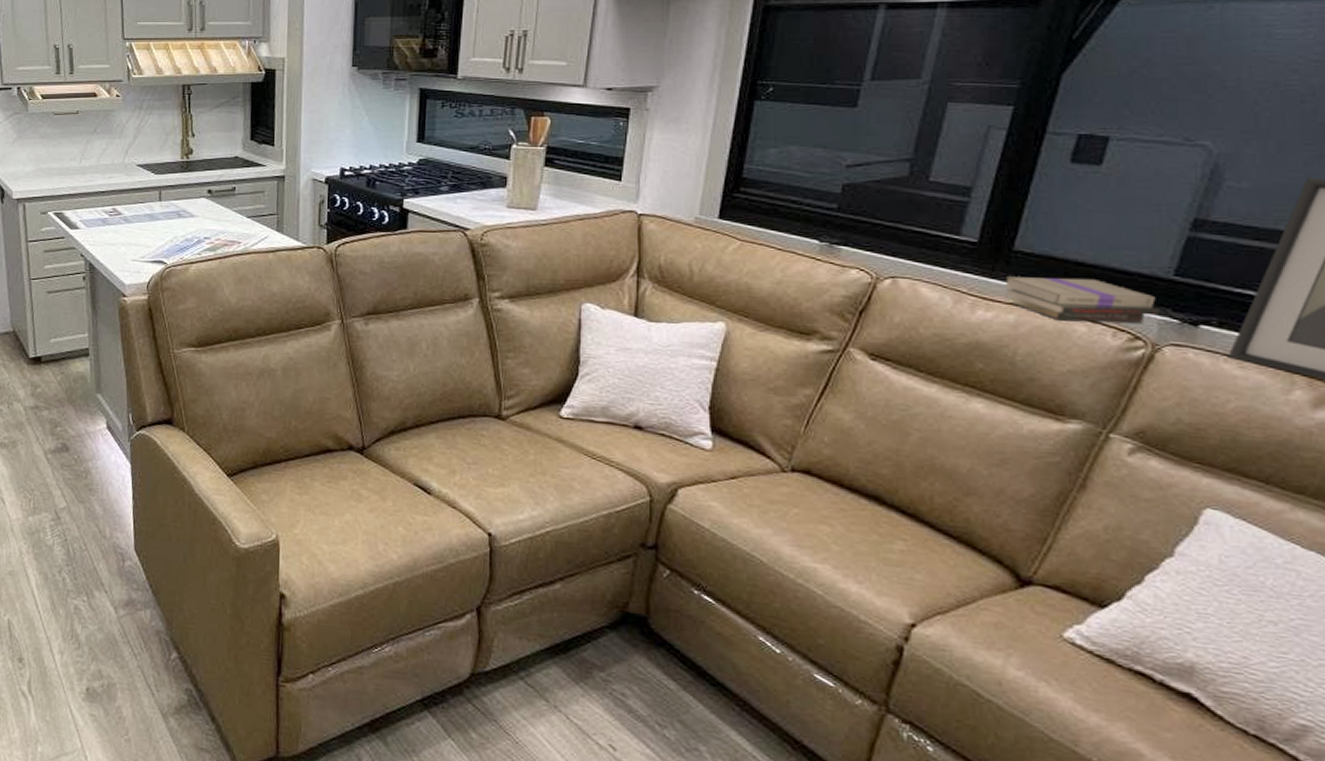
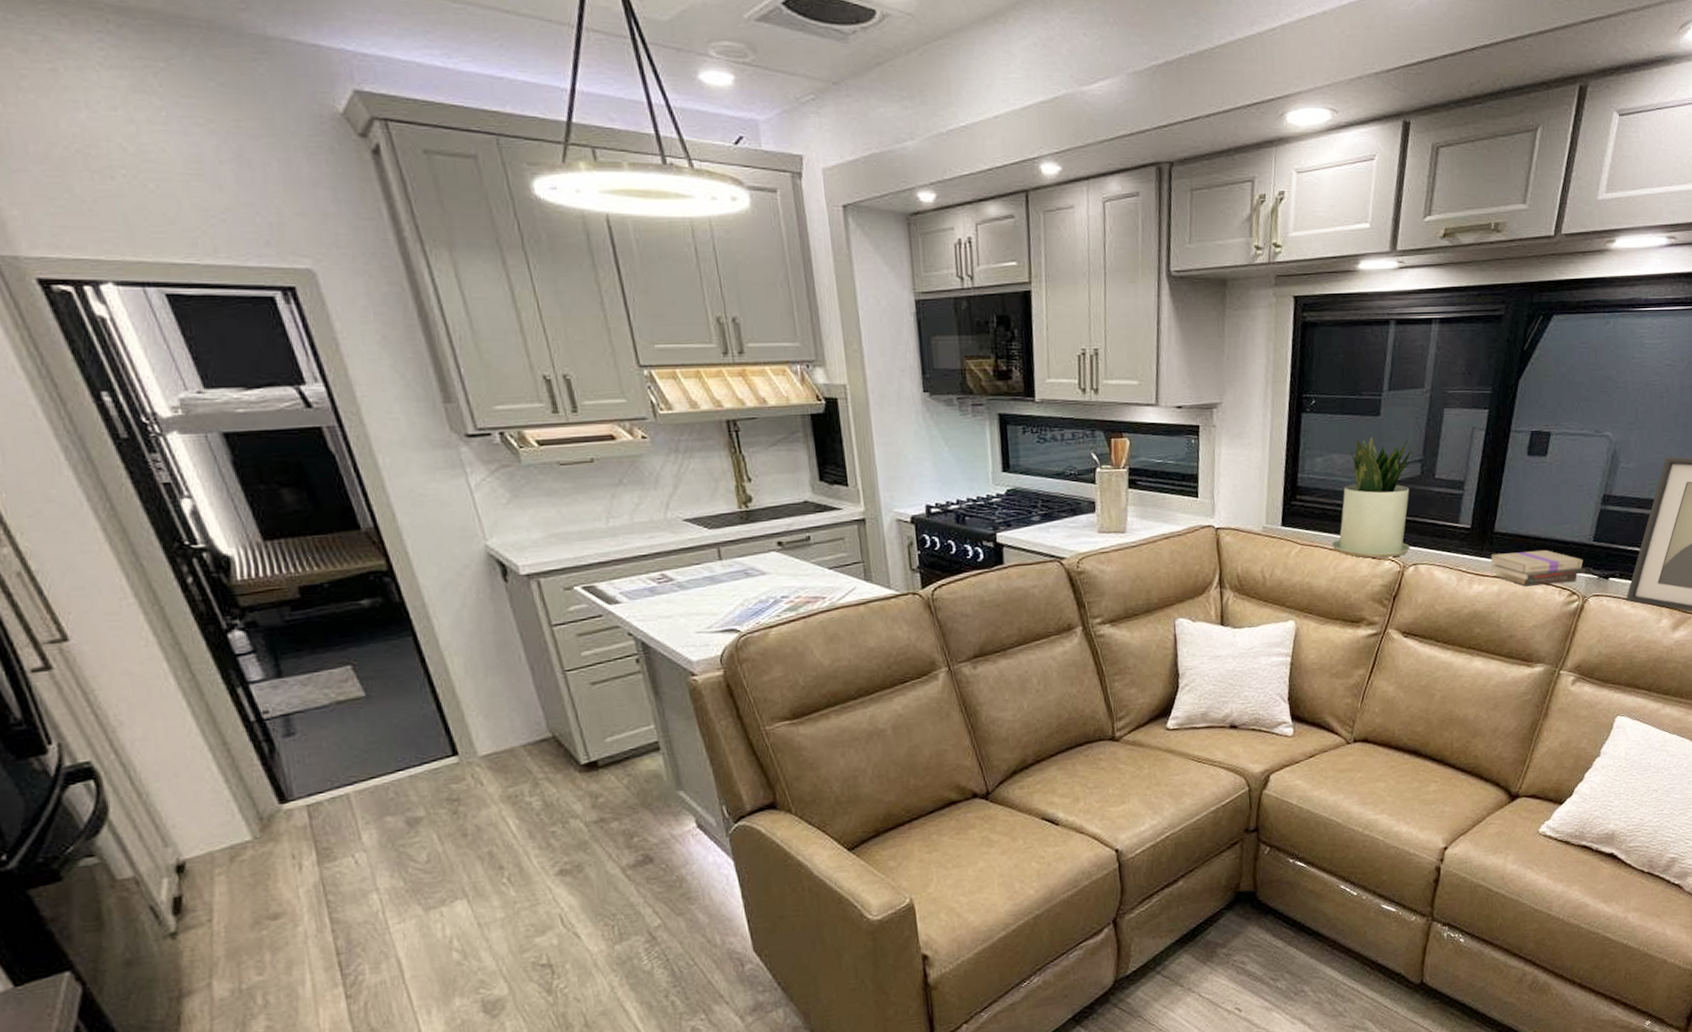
planter: none [780,130,903,266] -> present [1331,437,1415,559]

